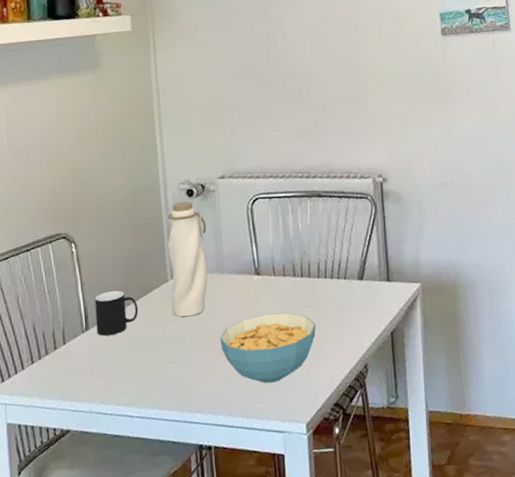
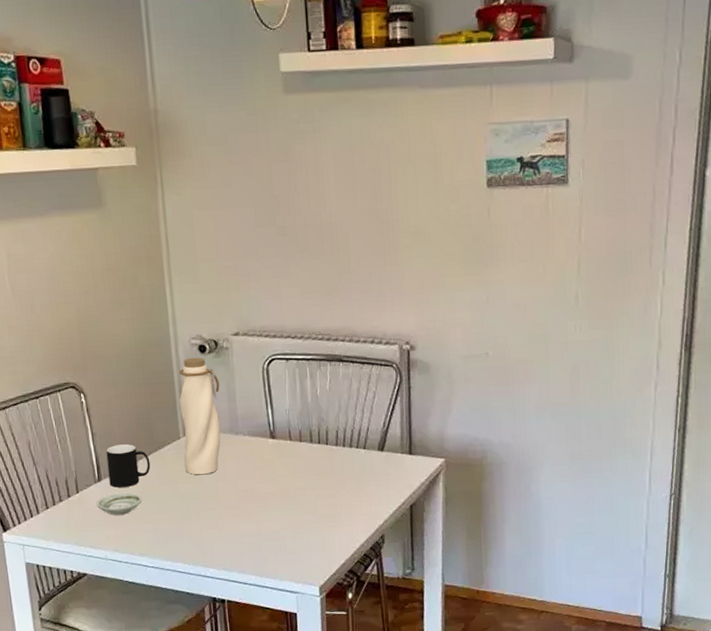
saucer: none [83,340,129,365] -> present [97,493,142,515]
cereal bowl: present [220,312,316,384] -> none [233,478,333,546]

